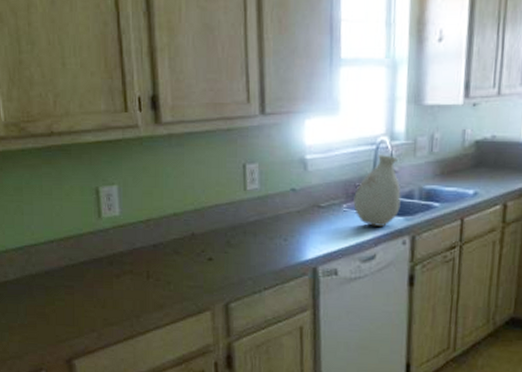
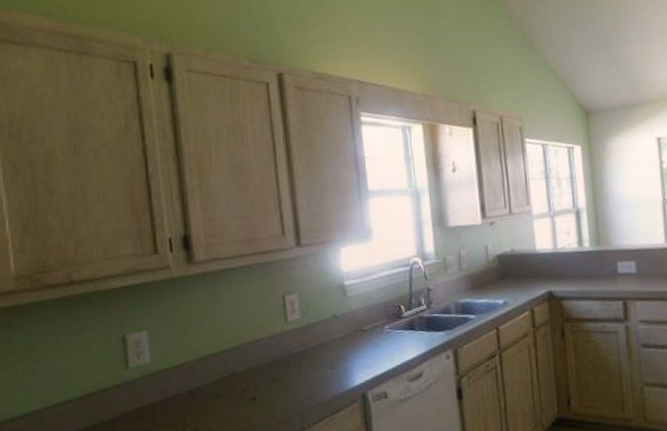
vase: present [353,155,401,226] -> none [395,274,440,344]

